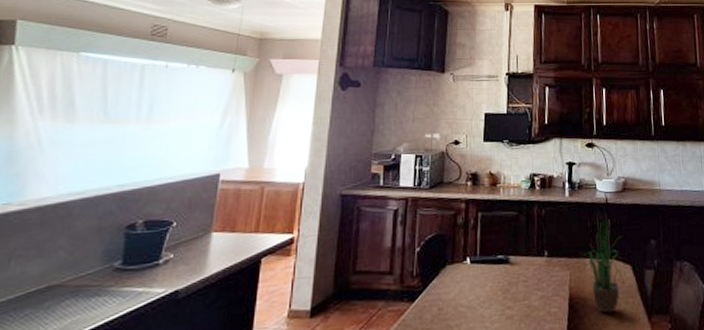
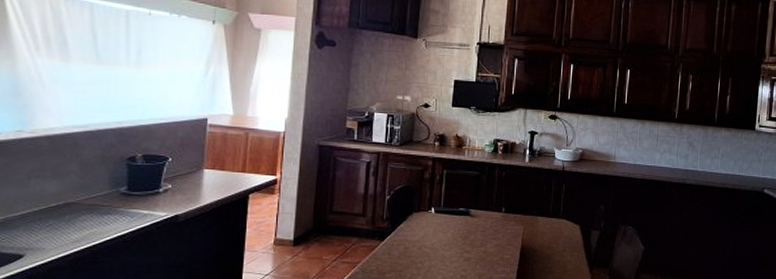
potted plant: present [577,212,628,314] -> none [531,179,577,263]

